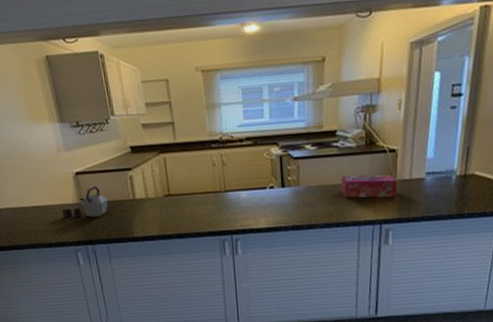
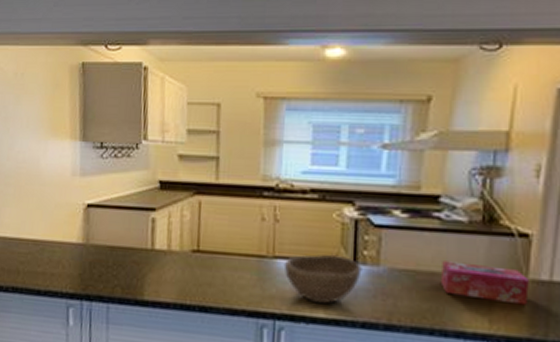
kettle: present [62,186,108,219] -> none [60,225,120,266]
bowl: none [233,182,288,219] -> present [283,254,362,304]

